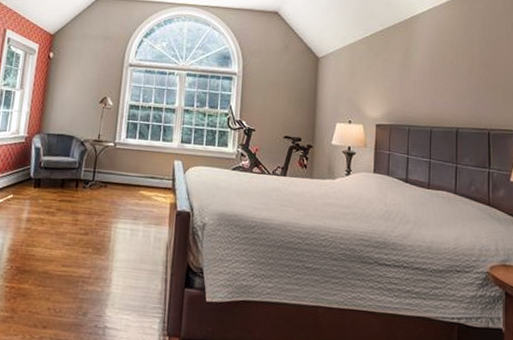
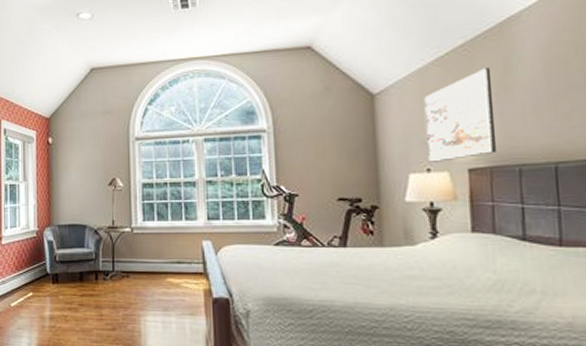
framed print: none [351,51,398,117] -> present [424,68,498,162]

